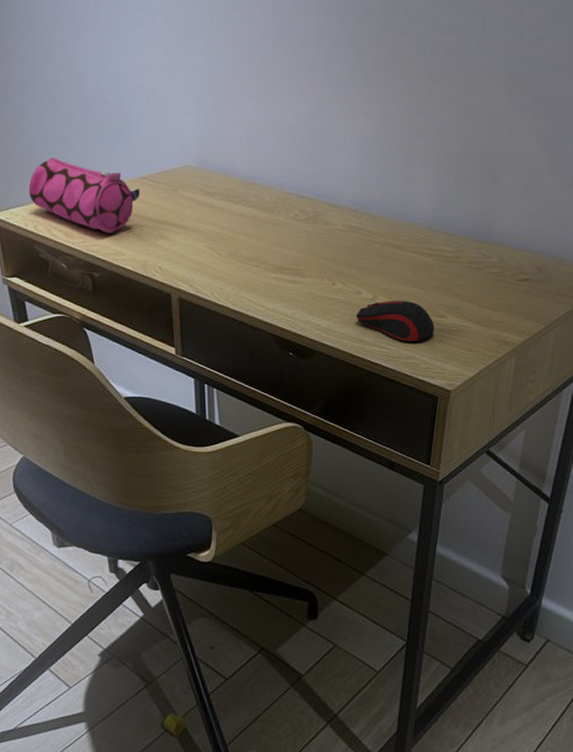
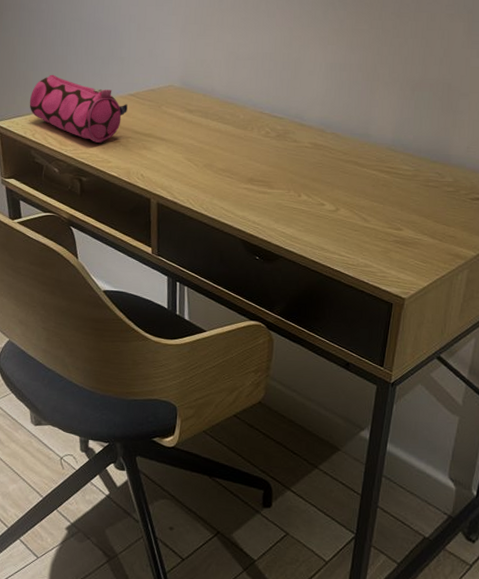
computer mouse: present [355,300,435,342] -> none [318,212,392,252]

